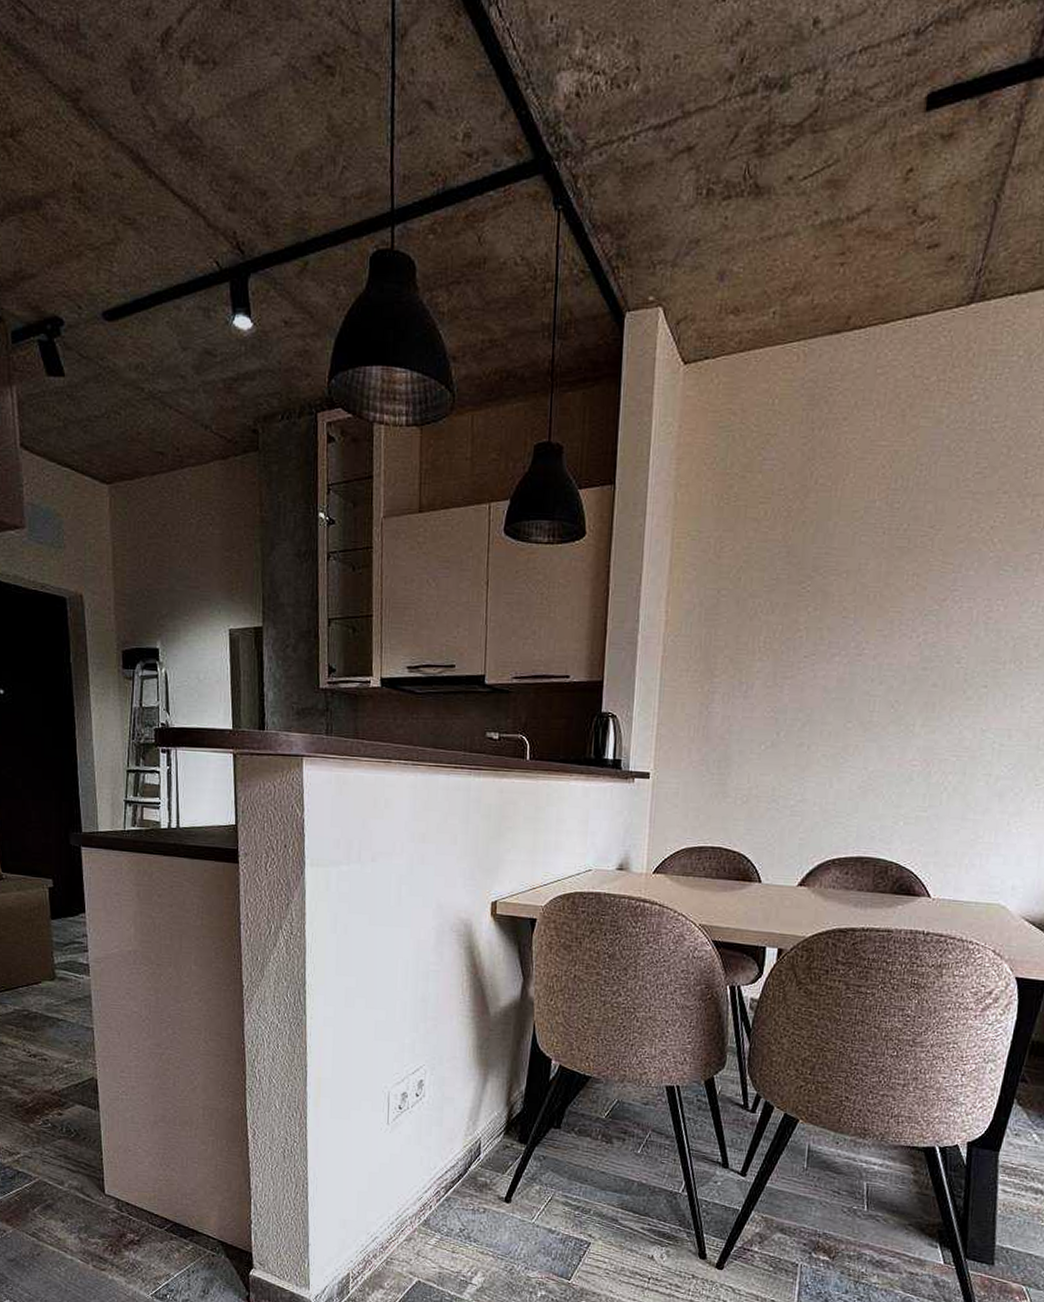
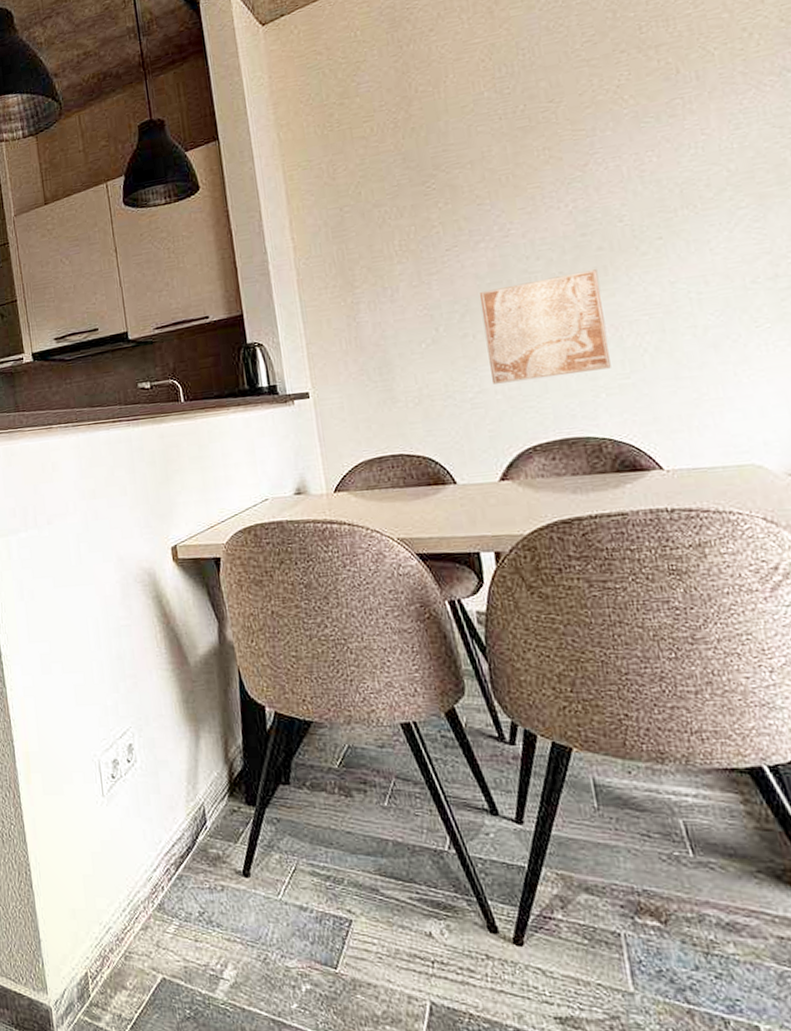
wall art: none [814,704,927,800] -> present [480,269,611,384]

